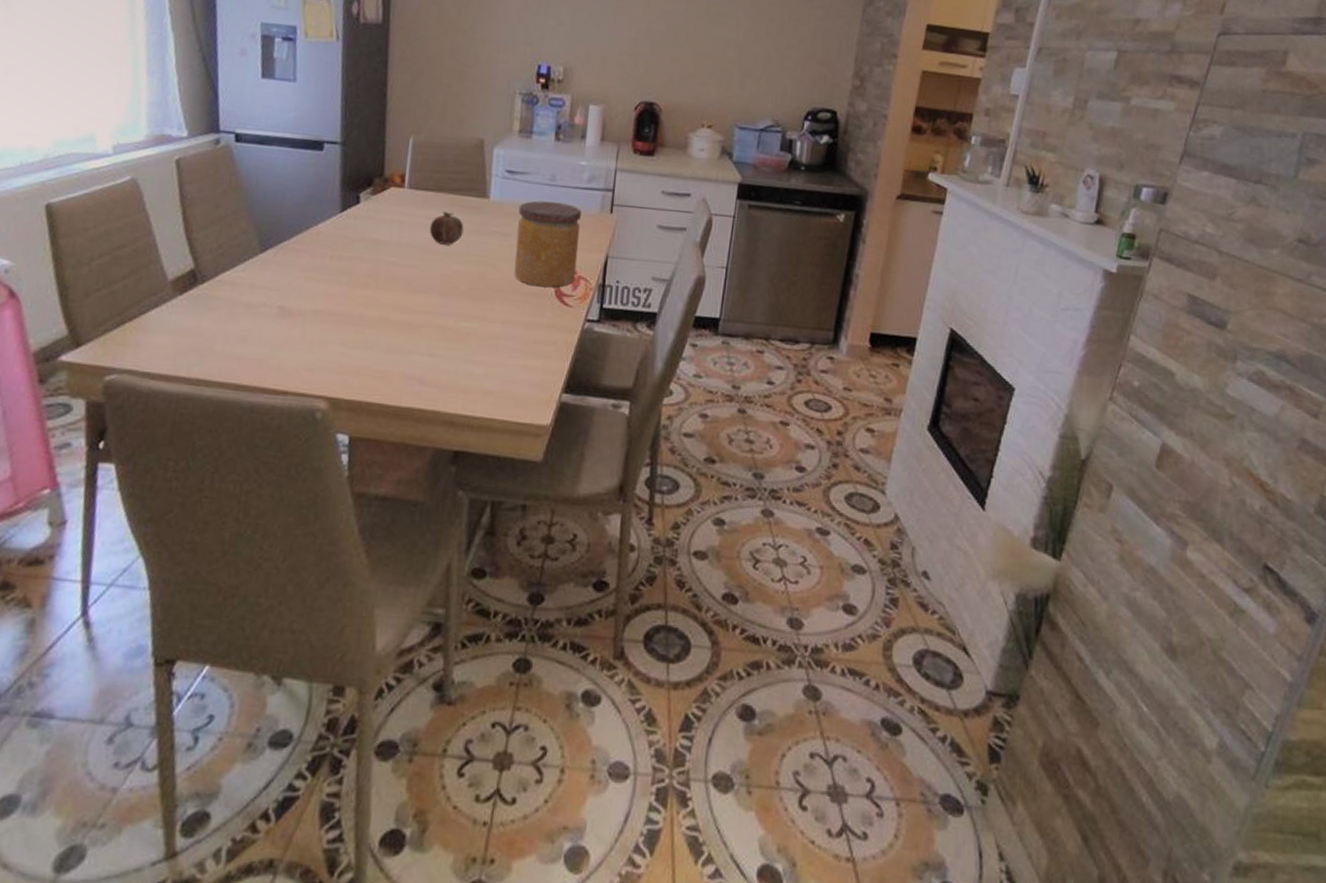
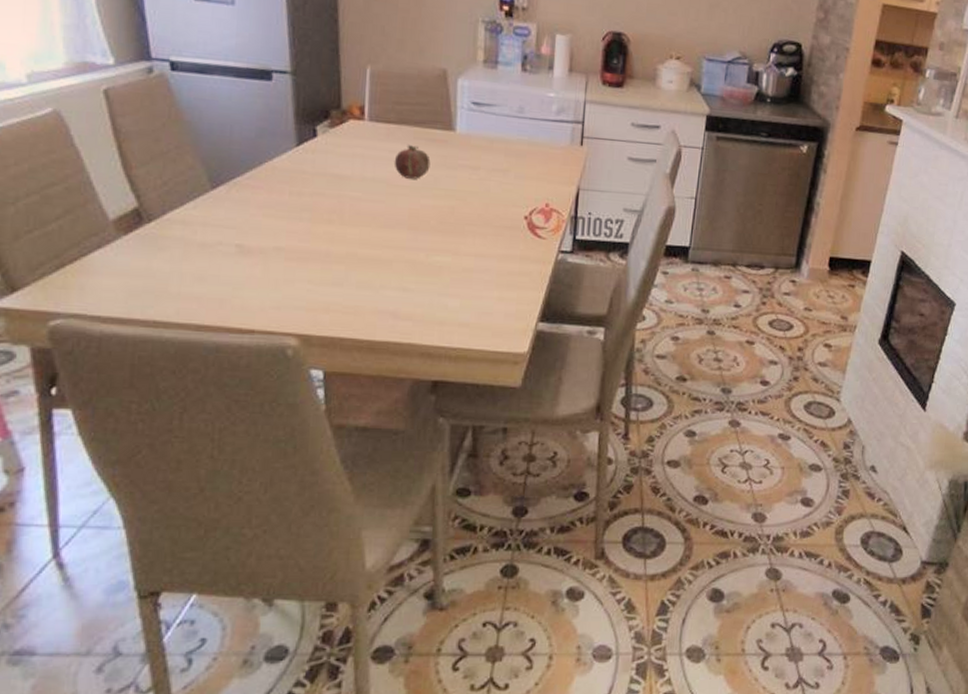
jar: present [514,200,581,288] -> none [485,133,551,221]

